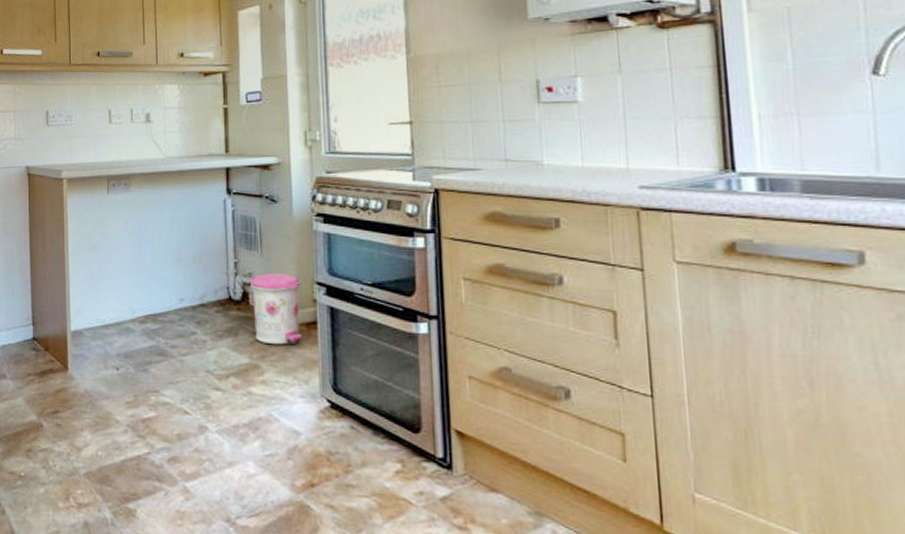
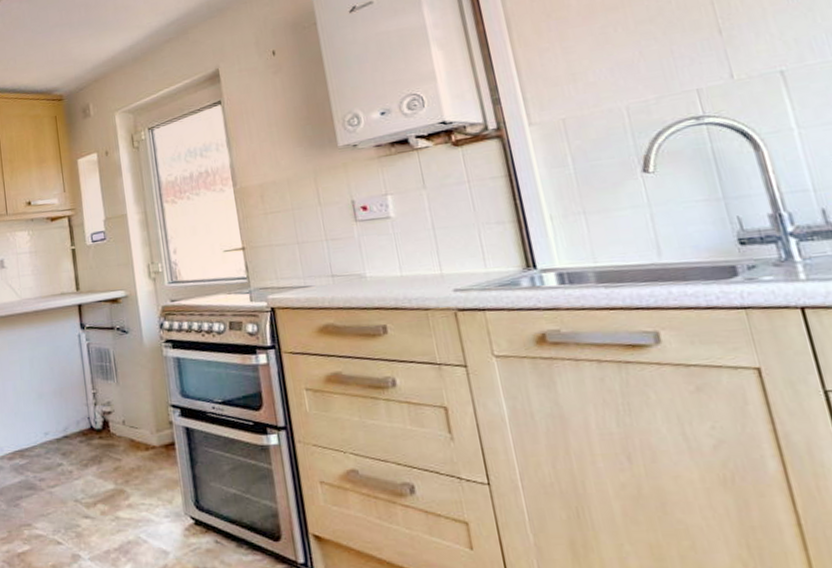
trash can: present [250,273,303,345] -> none [109,399,163,469]

